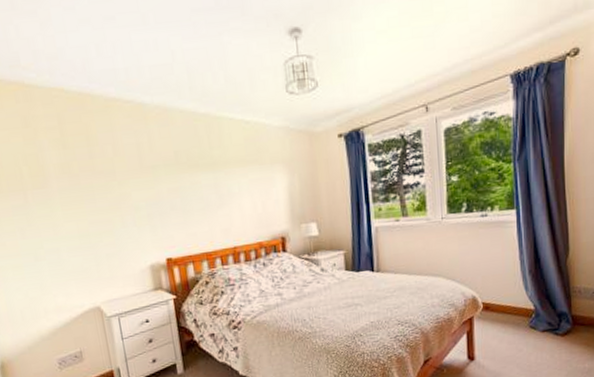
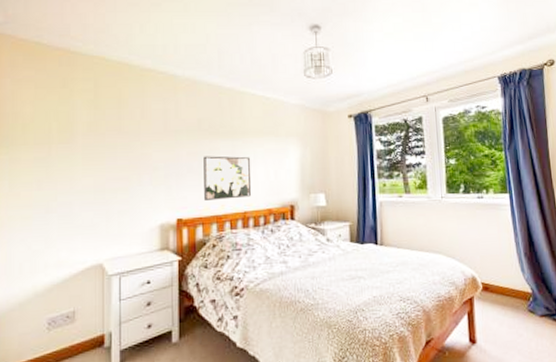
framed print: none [185,189,240,238] -> present [203,156,252,200]

